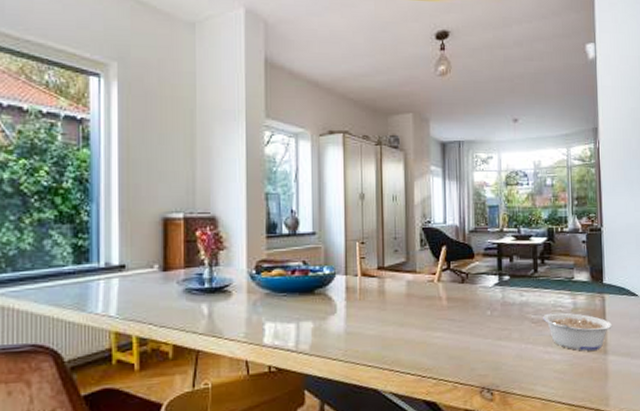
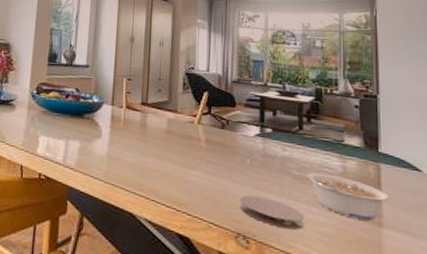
coaster: none [482,346,542,374] -> present [239,195,304,230]

